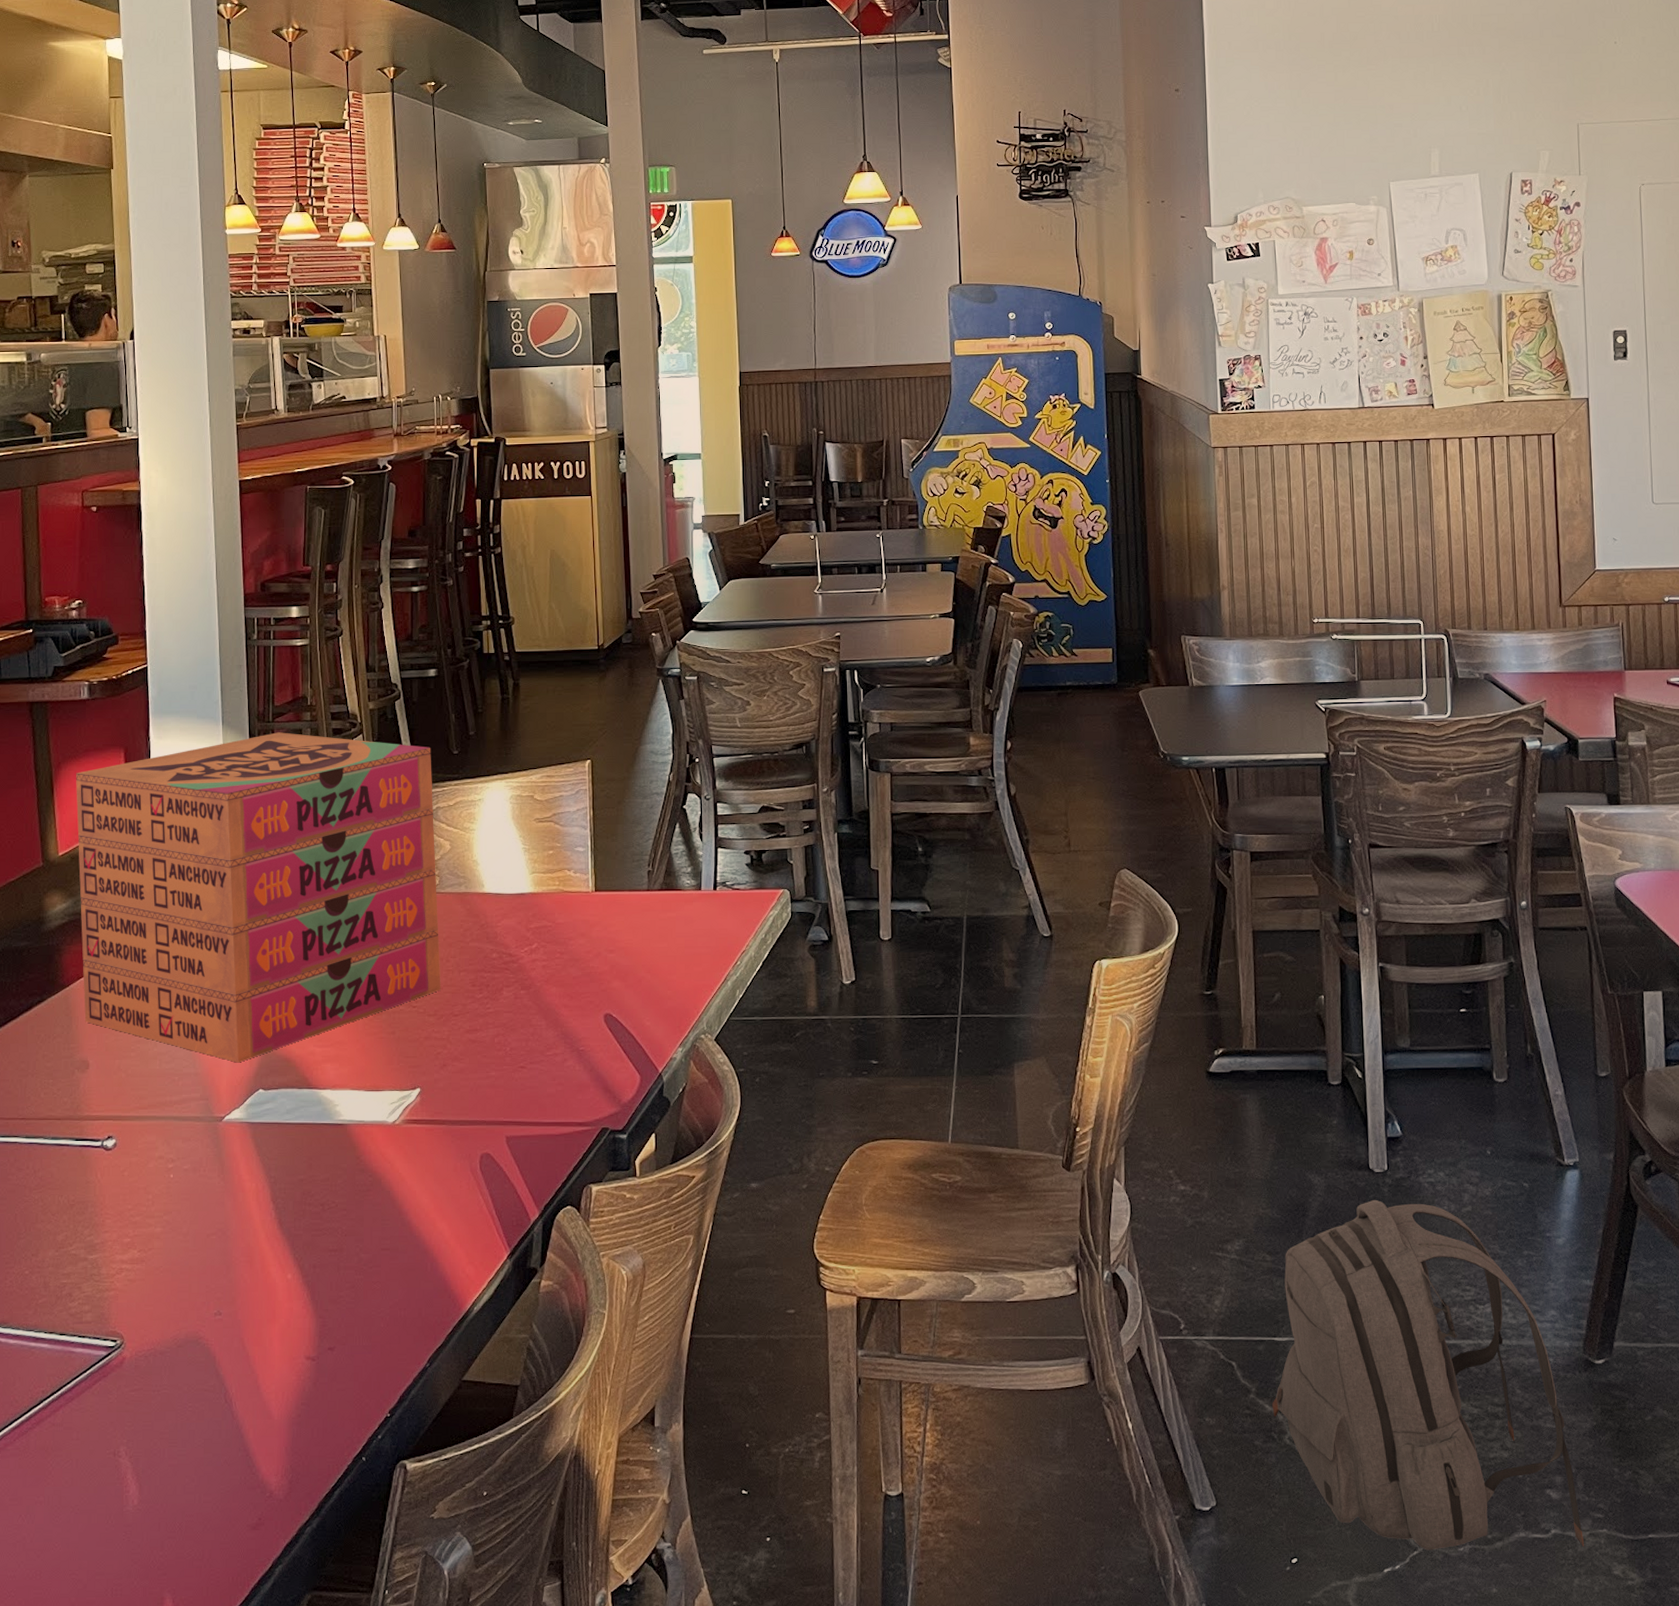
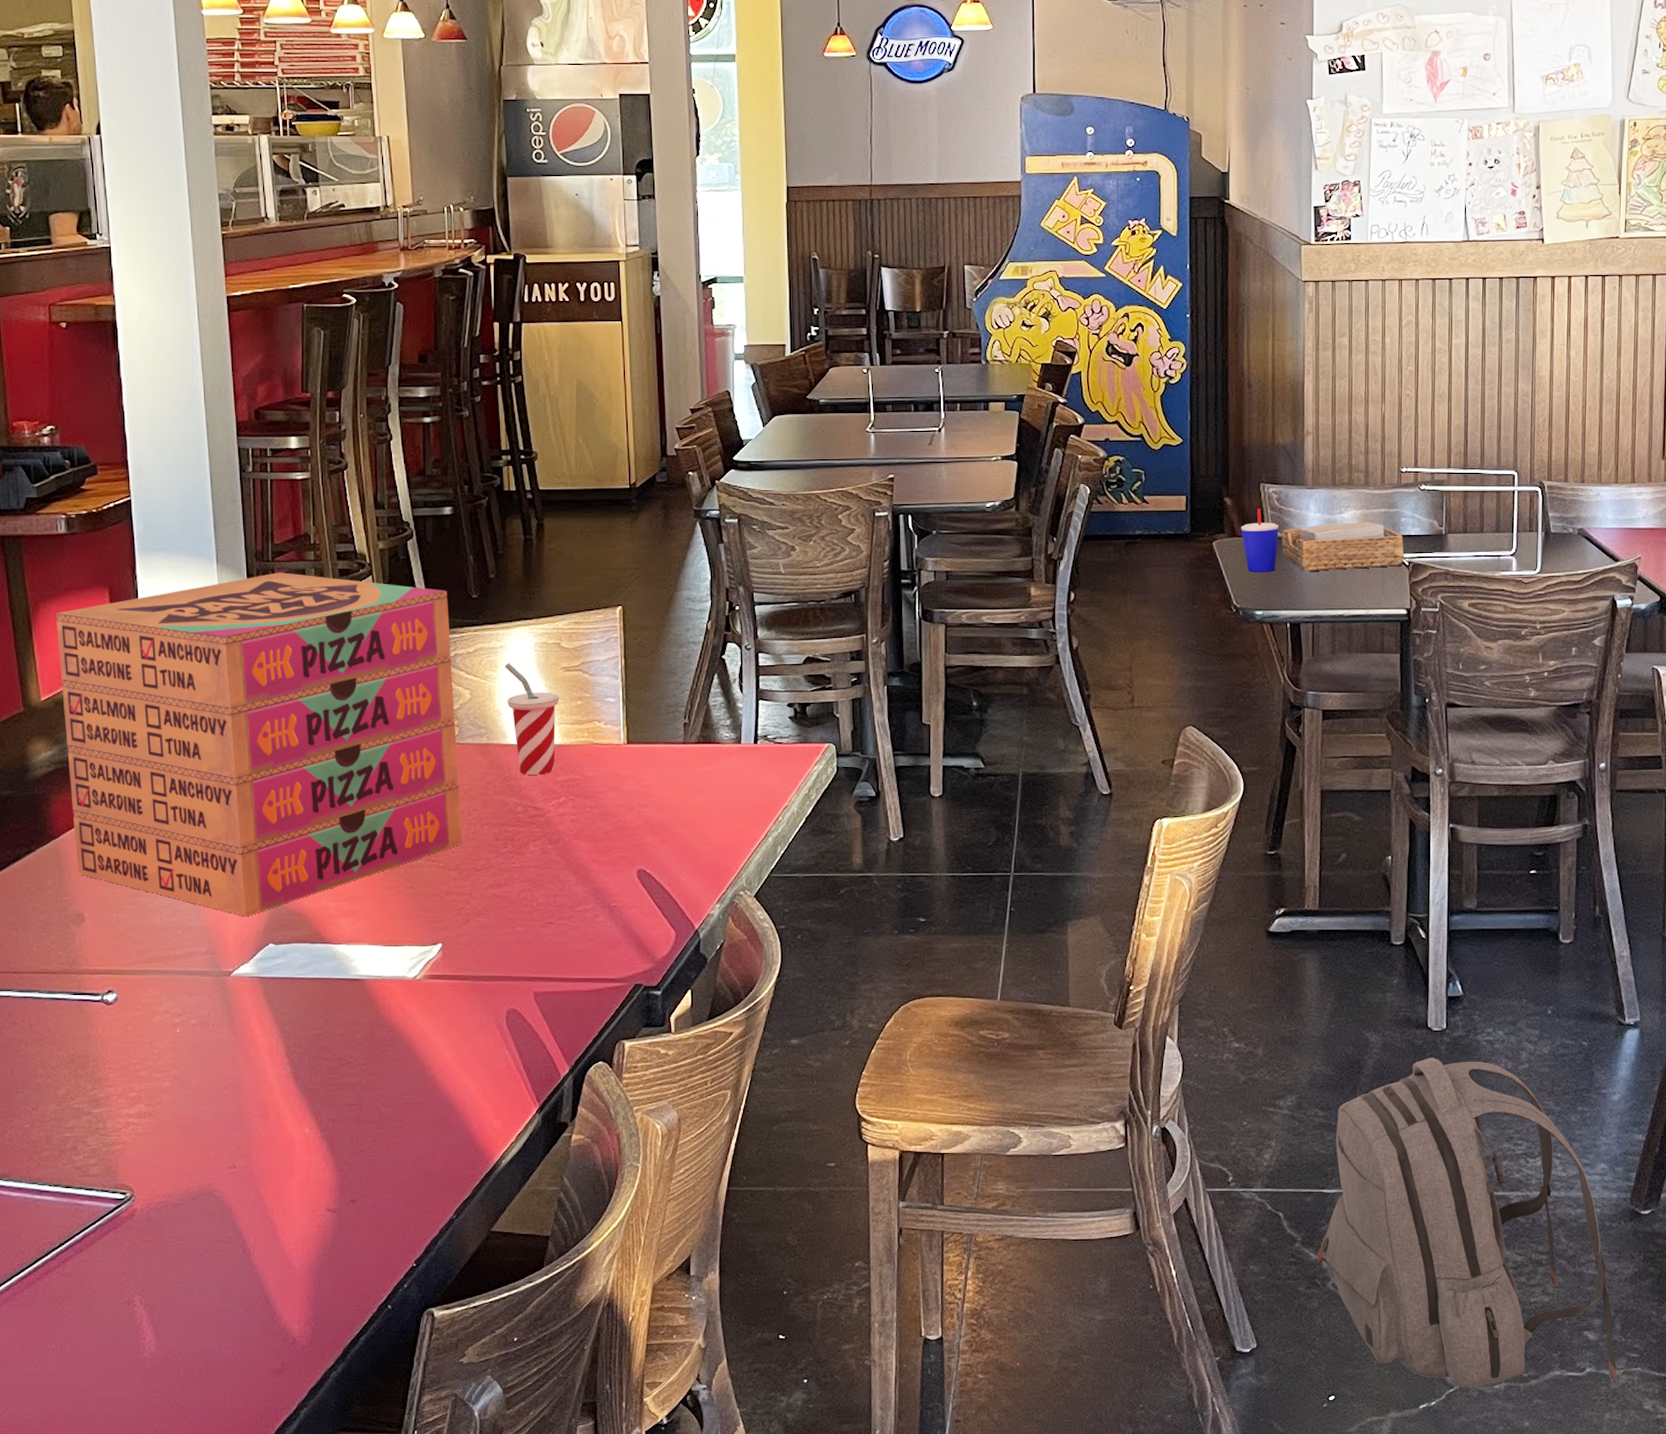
beverage cup: none [482,814,533,922] -> present [505,662,560,775]
beverage cup: none [1165,659,1201,721] -> present [1241,509,1279,573]
napkin holder: none [1204,670,1321,718] -> present [1282,521,1404,571]

